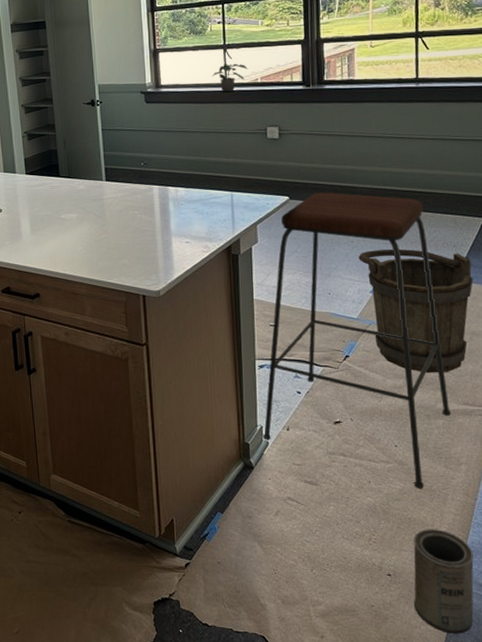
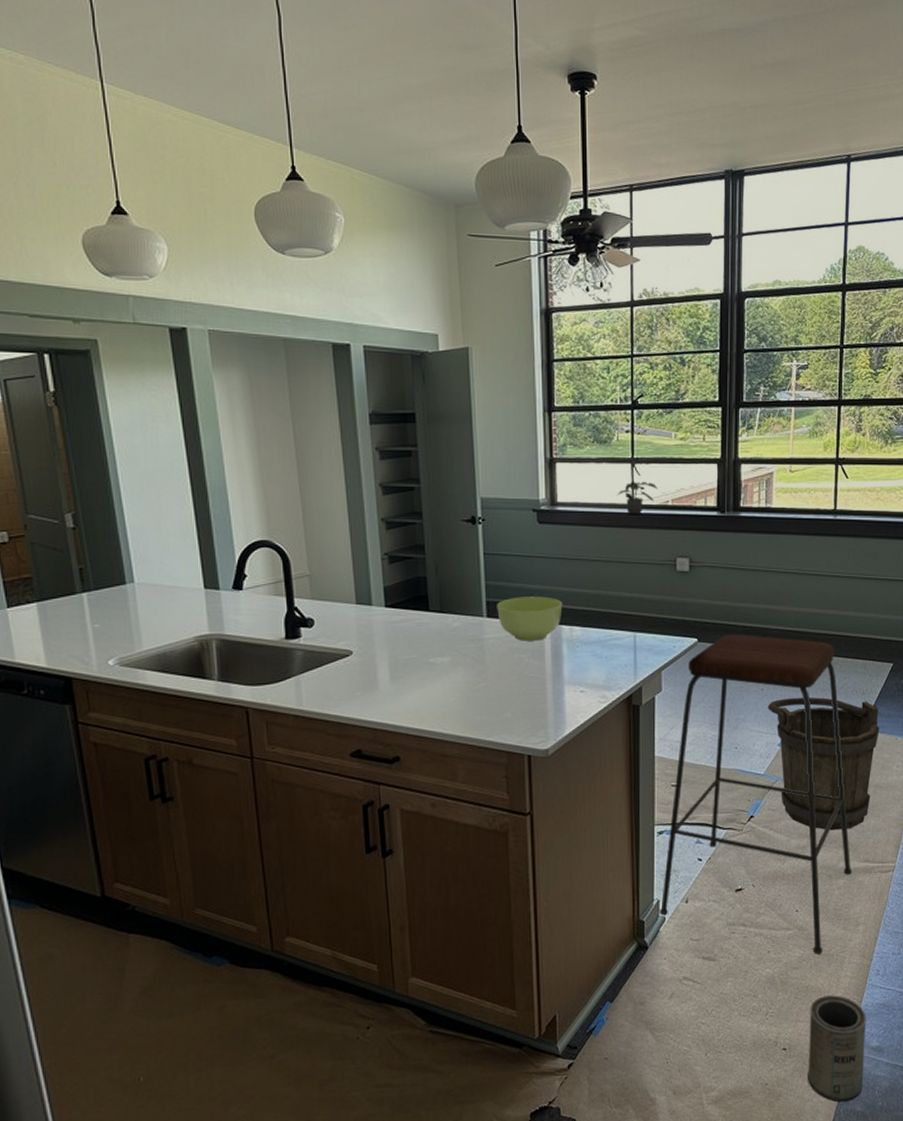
bowl: none [114,163,168,200] -> present [497,596,563,641]

